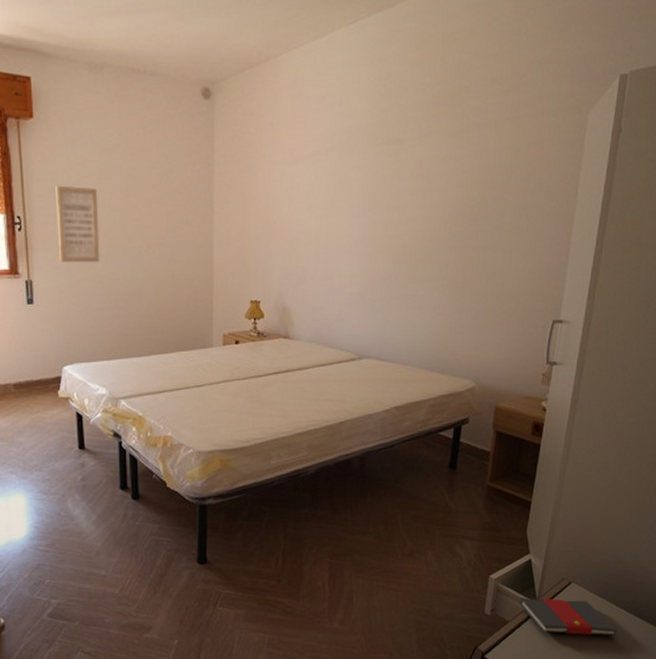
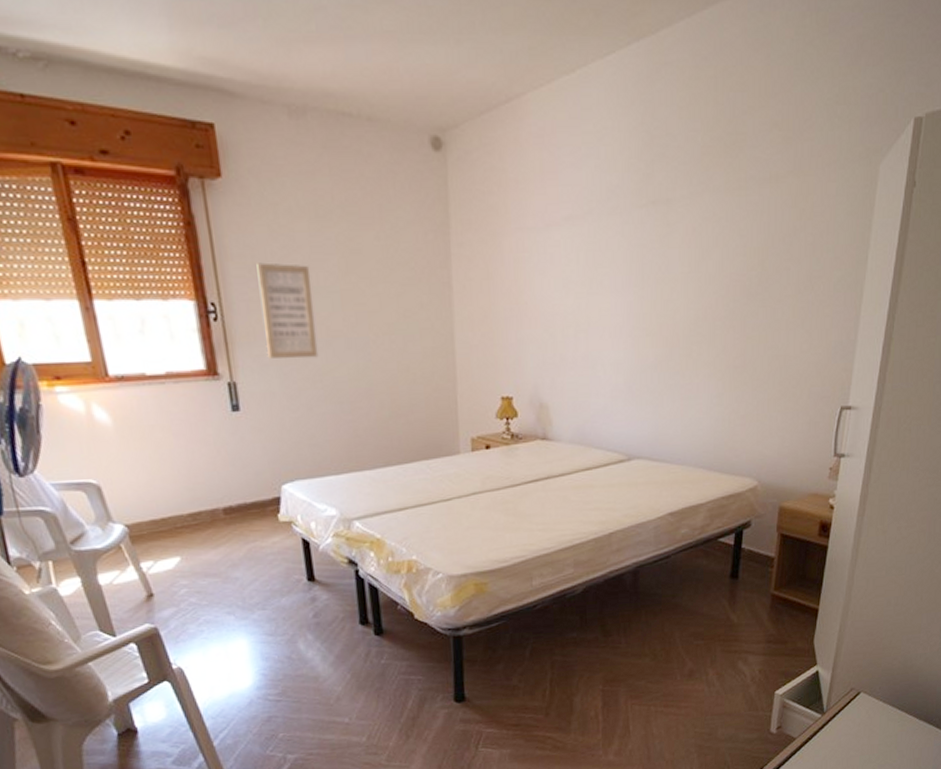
book: present [519,597,618,636] -> none [806,710,907,747]

